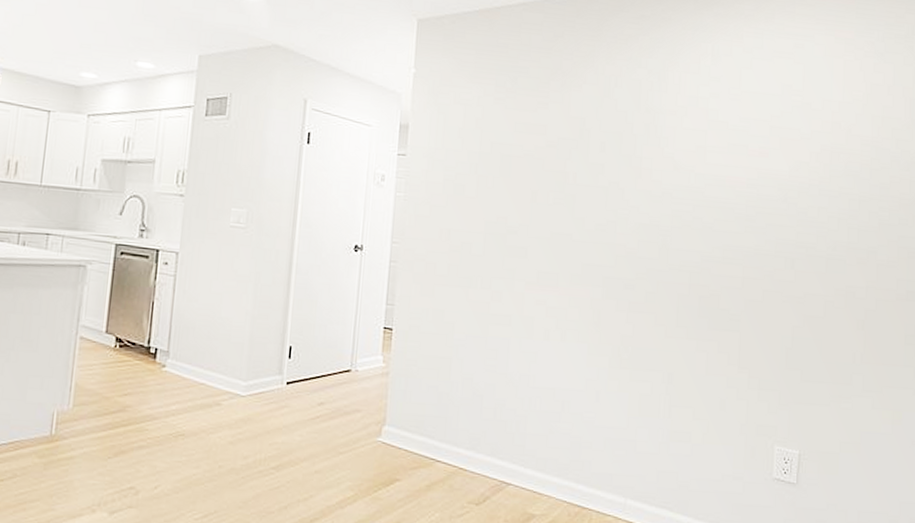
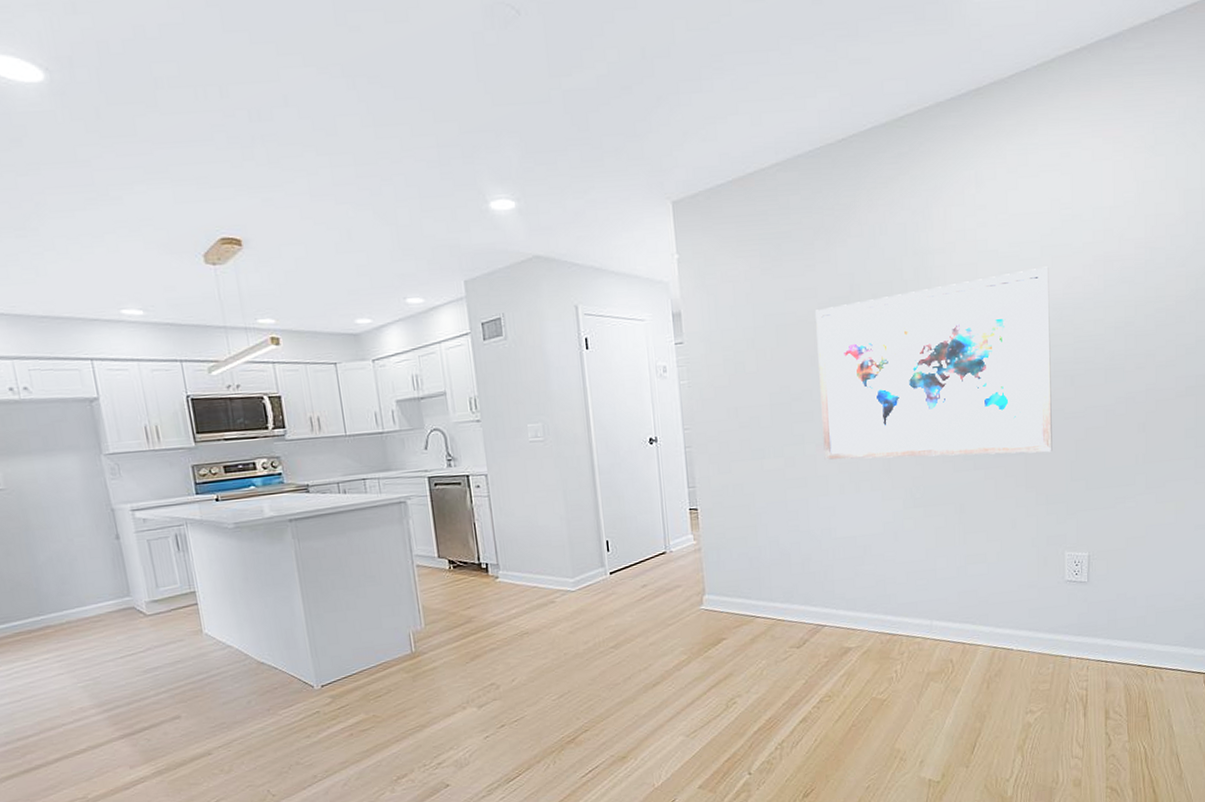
wall art: none [532,146,776,334] -> present [815,266,1052,460]

